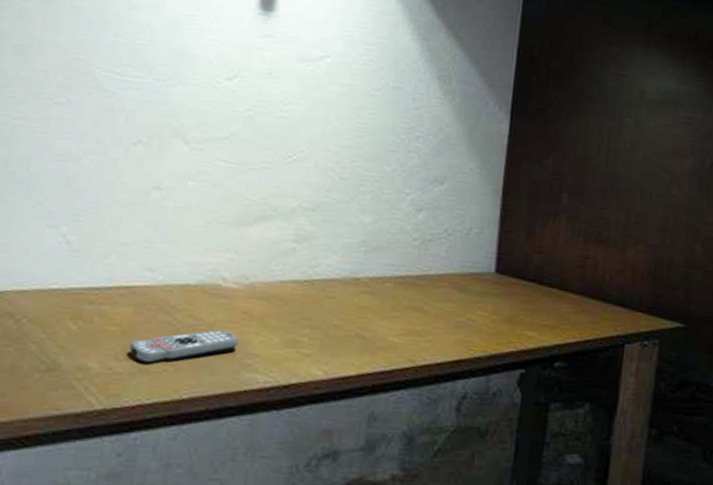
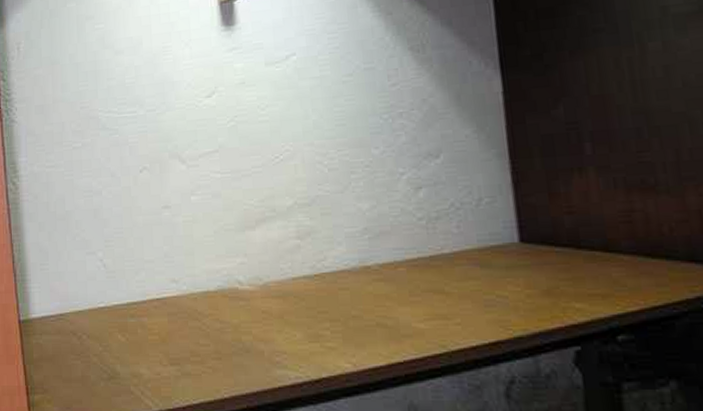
remote control: present [129,330,238,364] -> none [170,331,264,367]

